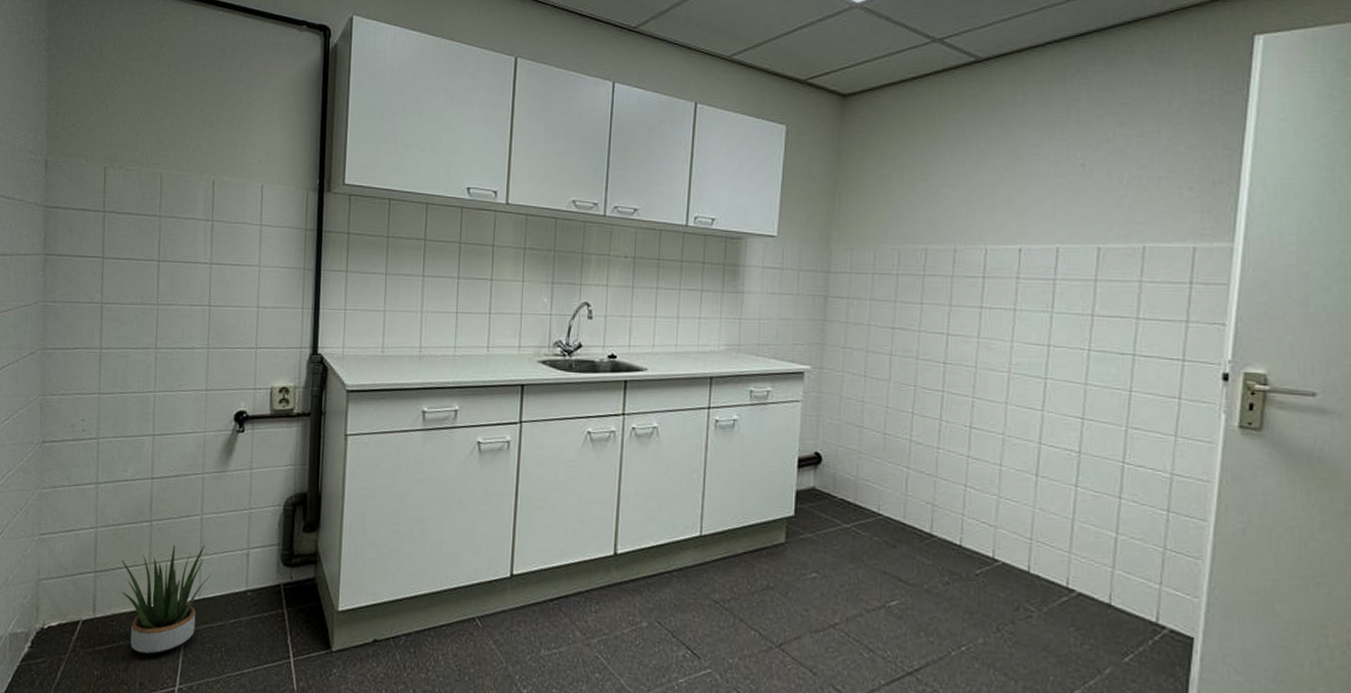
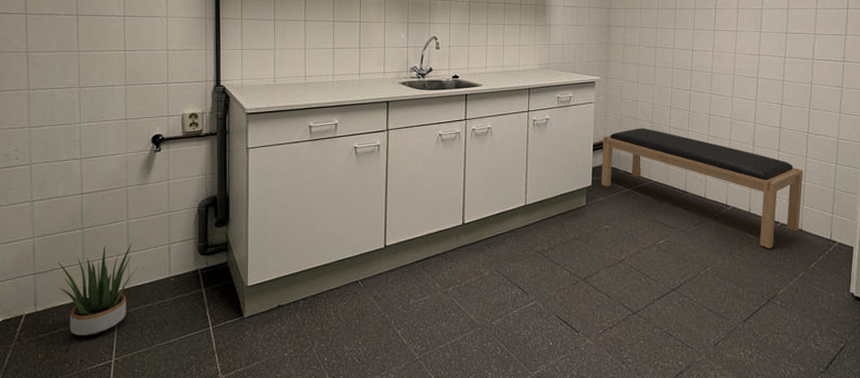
bench: none [808,440,1114,628] -> present [601,128,803,249]

